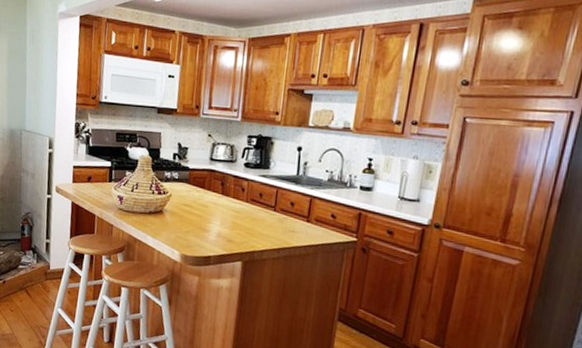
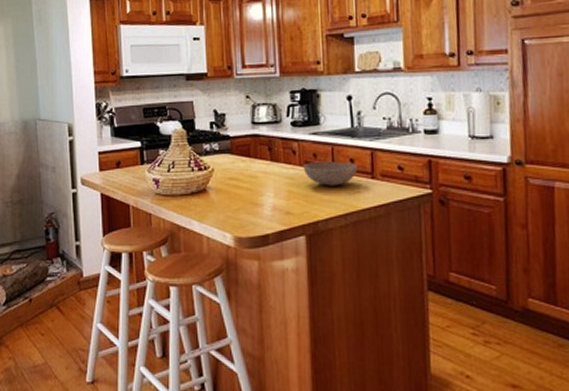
bowl: none [249,200,297,224] -> present [303,161,358,186]

